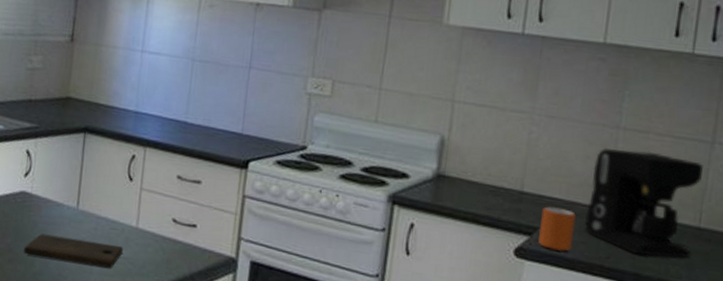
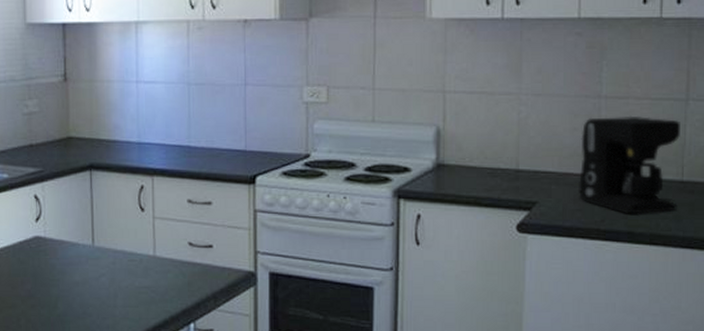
cutting board: present [24,233,124,268] -> none [45,275,144,299]
mug: present [538,206,576,252] -> none [538,180,569,221]

